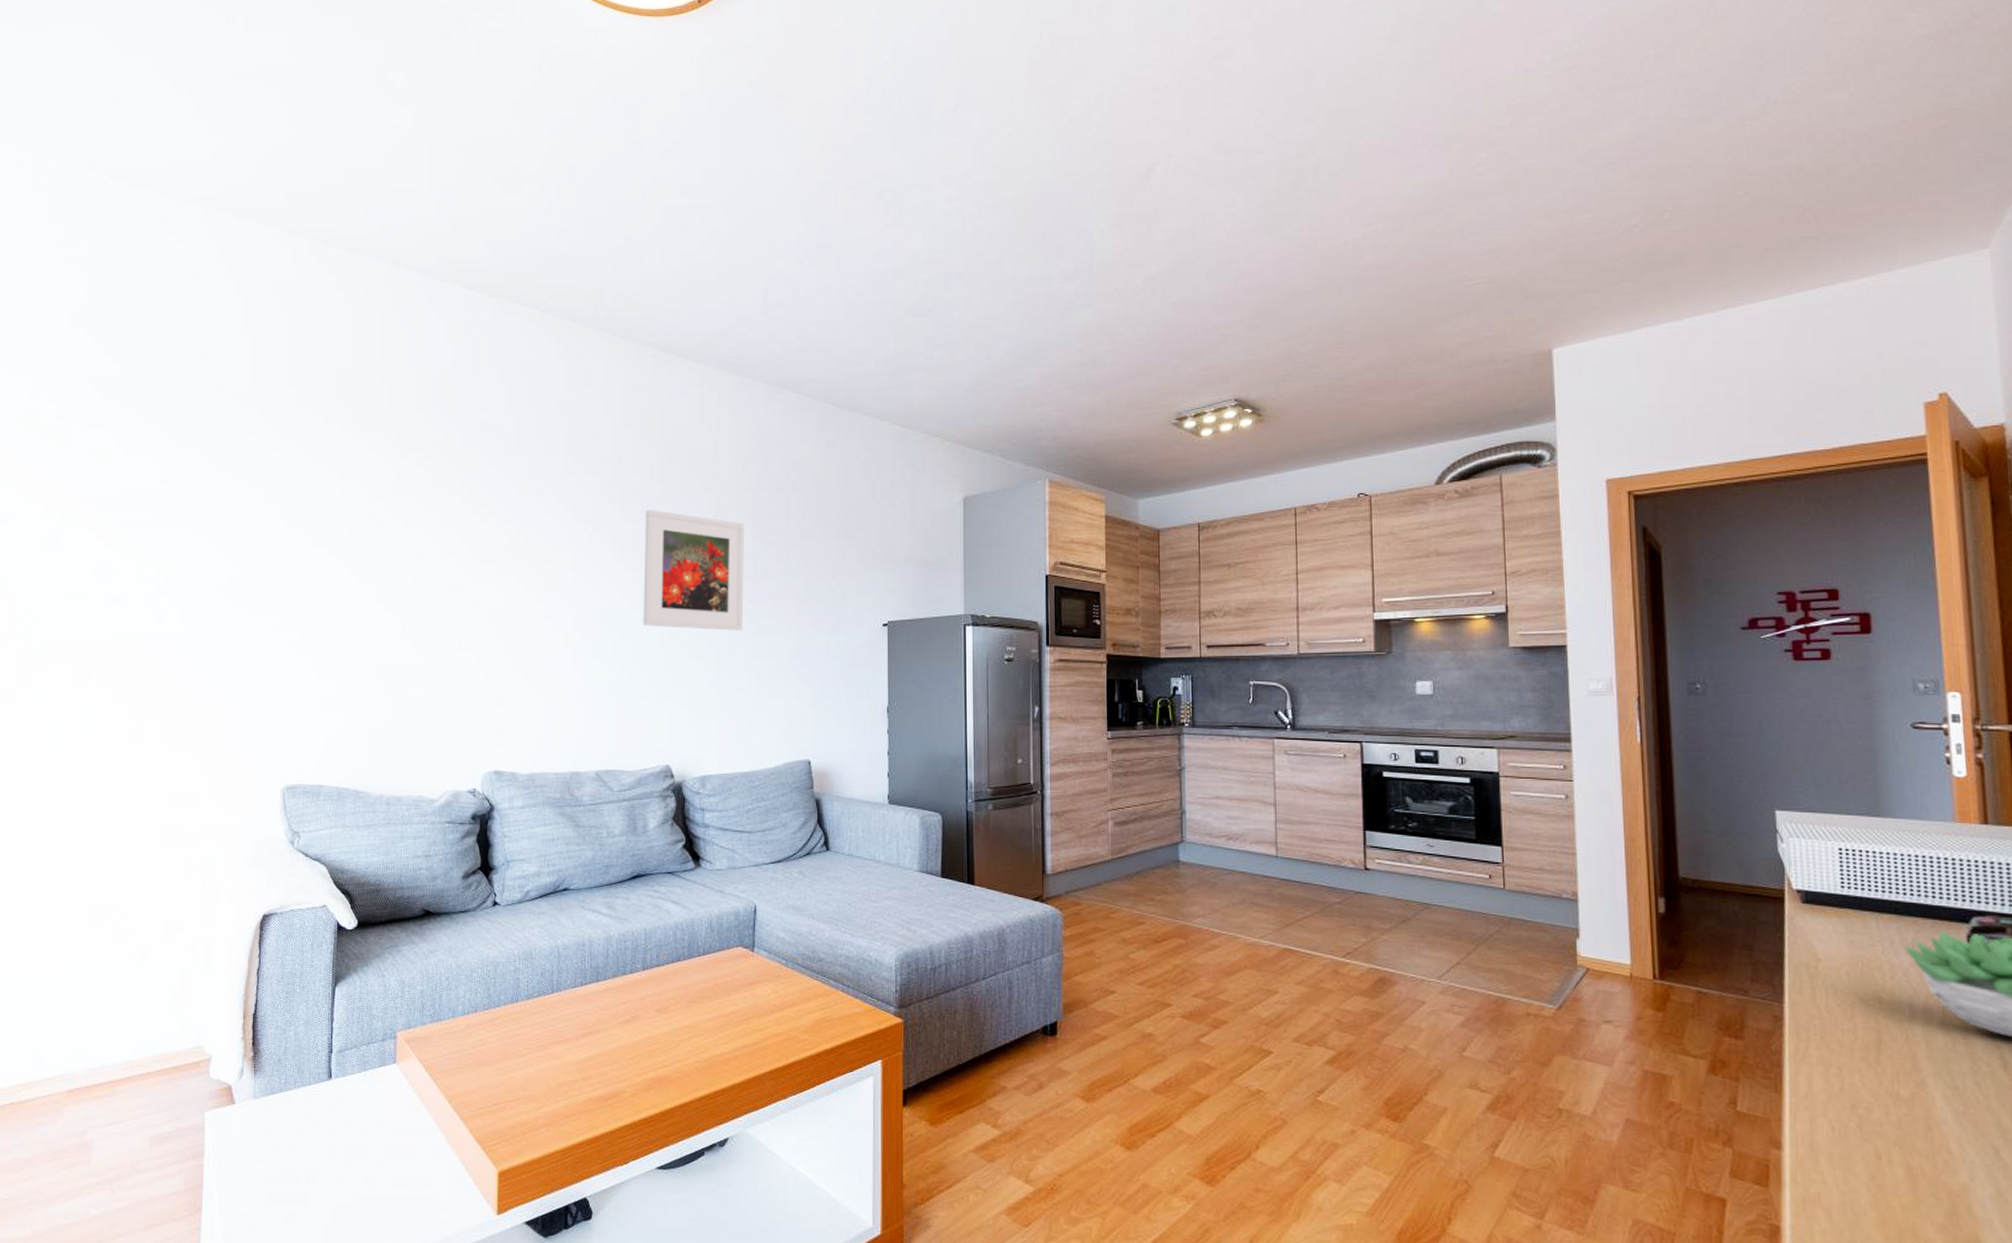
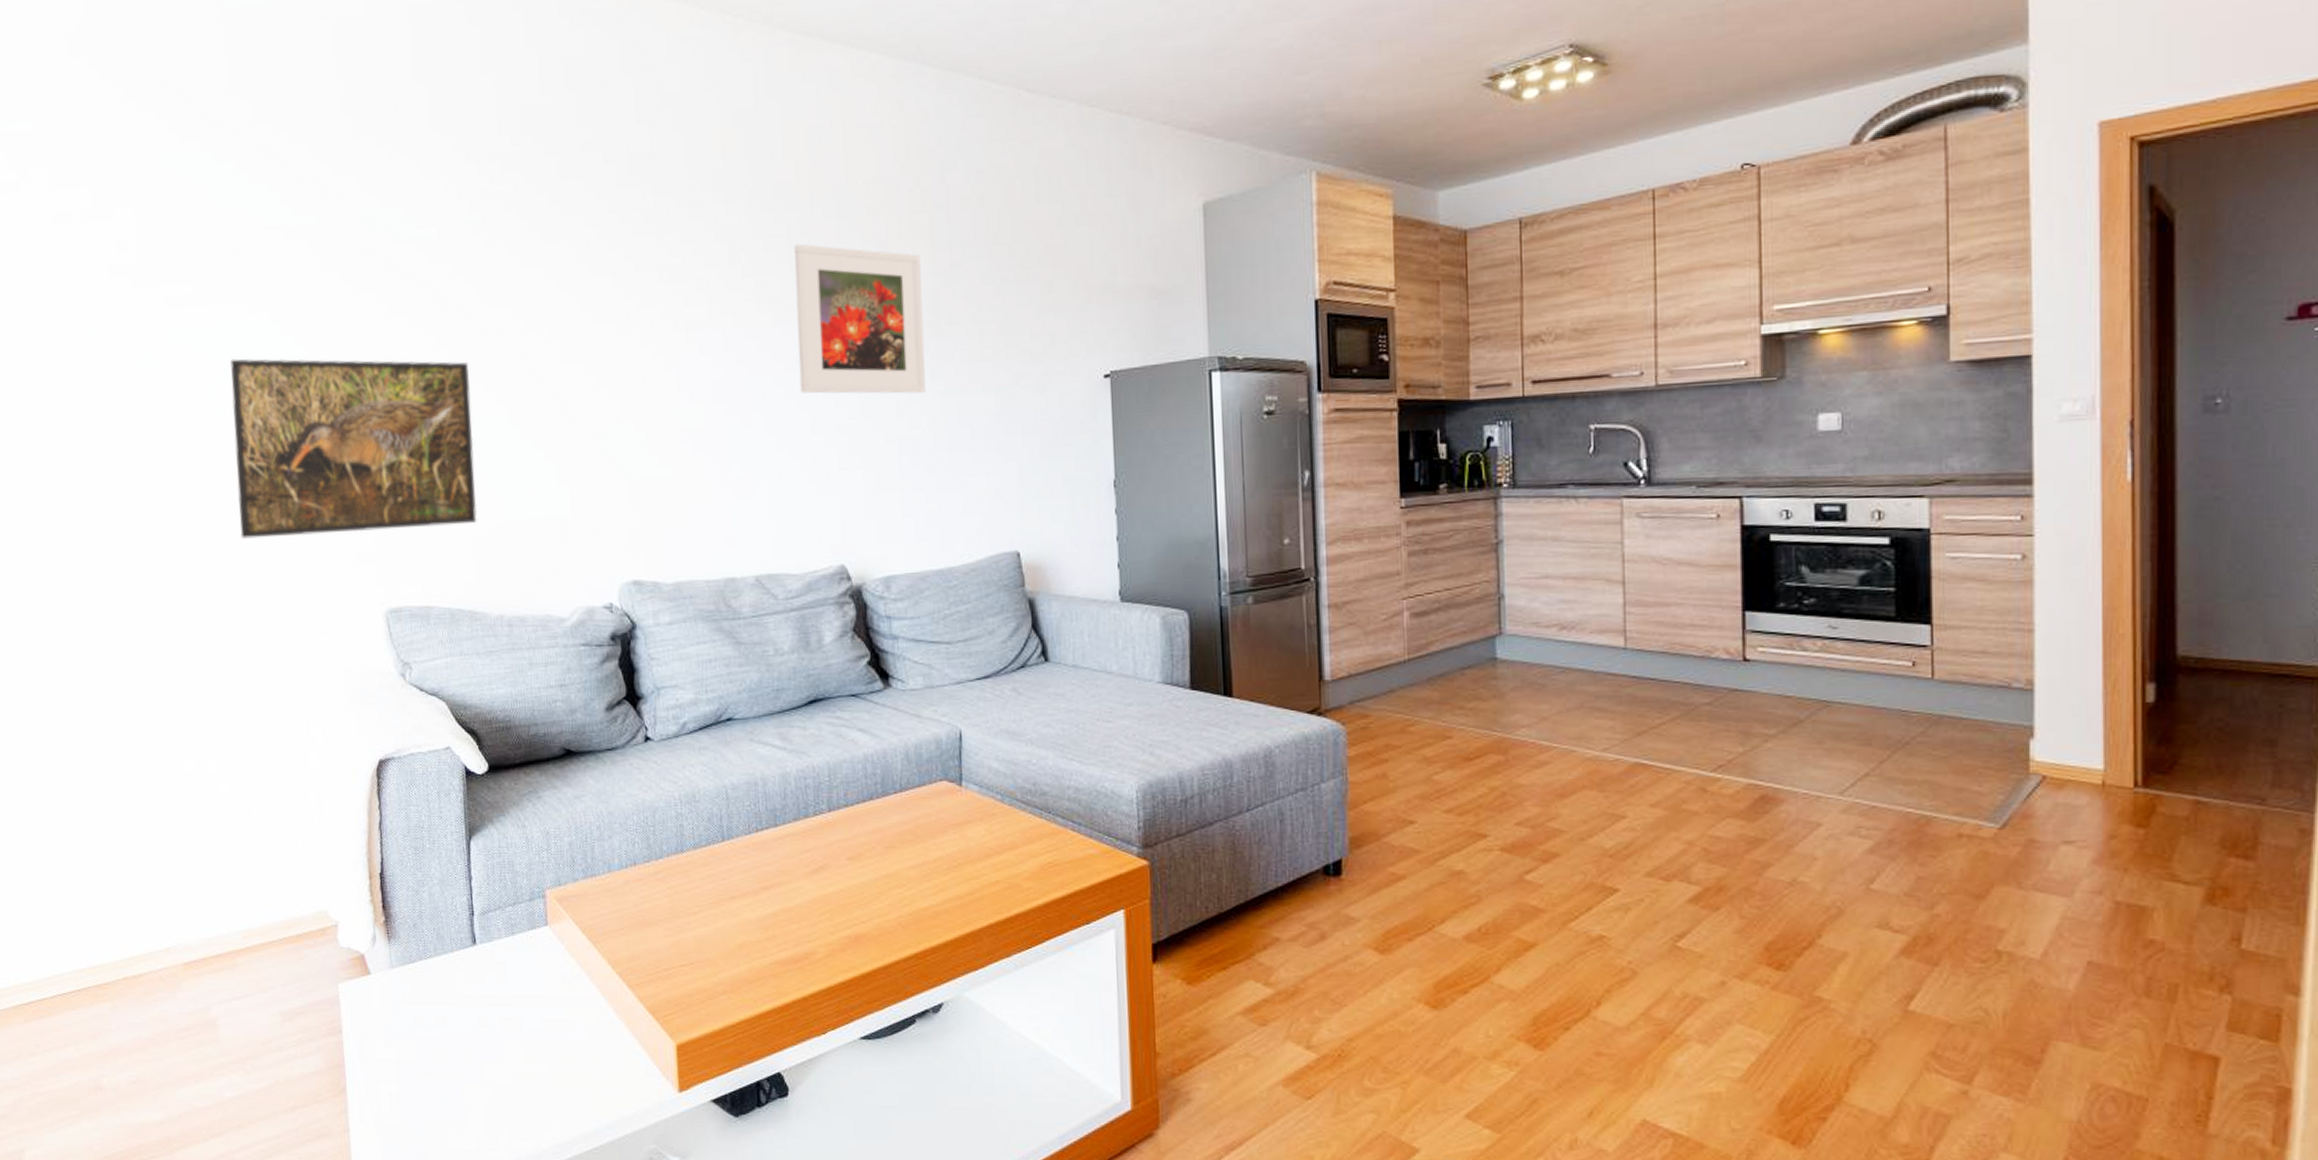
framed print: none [165,573,373,722] -> present [230,358,477,539]

